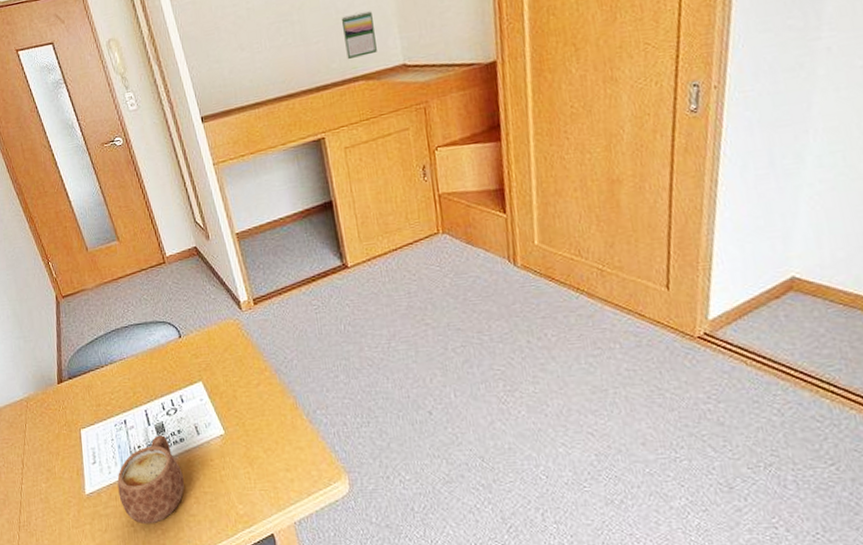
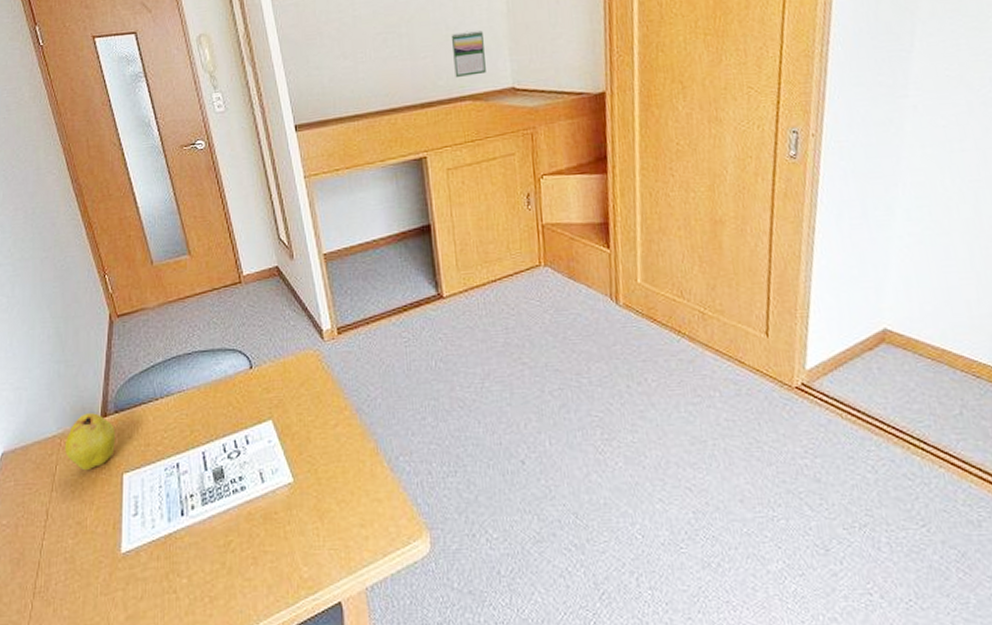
fruit: none [30,380,72,428] -> present [64,413,115,471]
mug: present [117,435,185,525] -> none [162,482,241,591]

